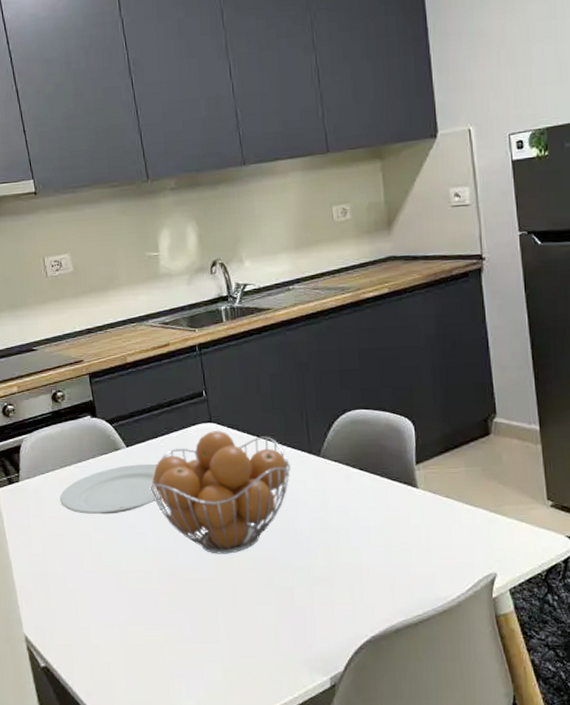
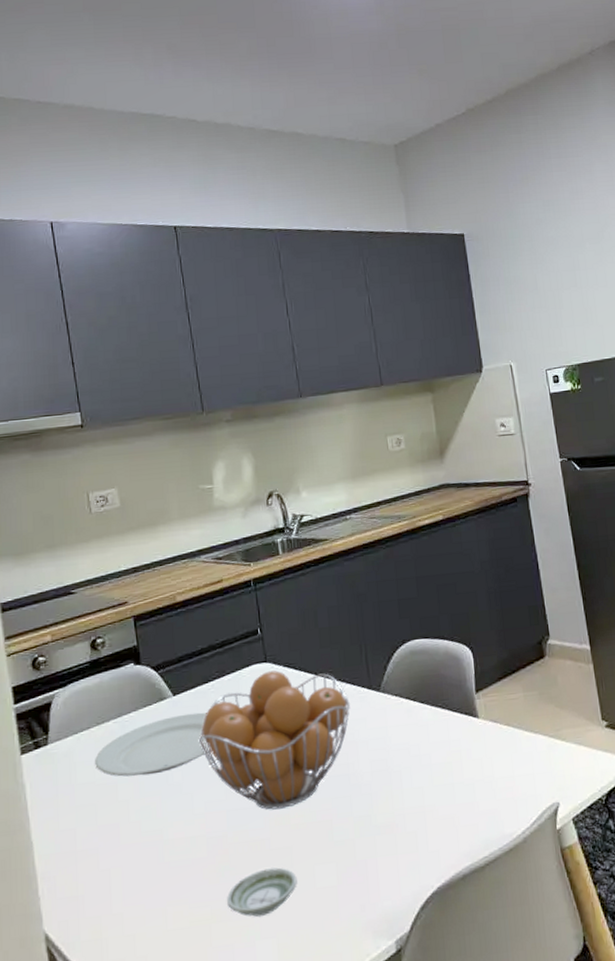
saucer: none [177,604,240,643] -> present [227,867,297,917]

